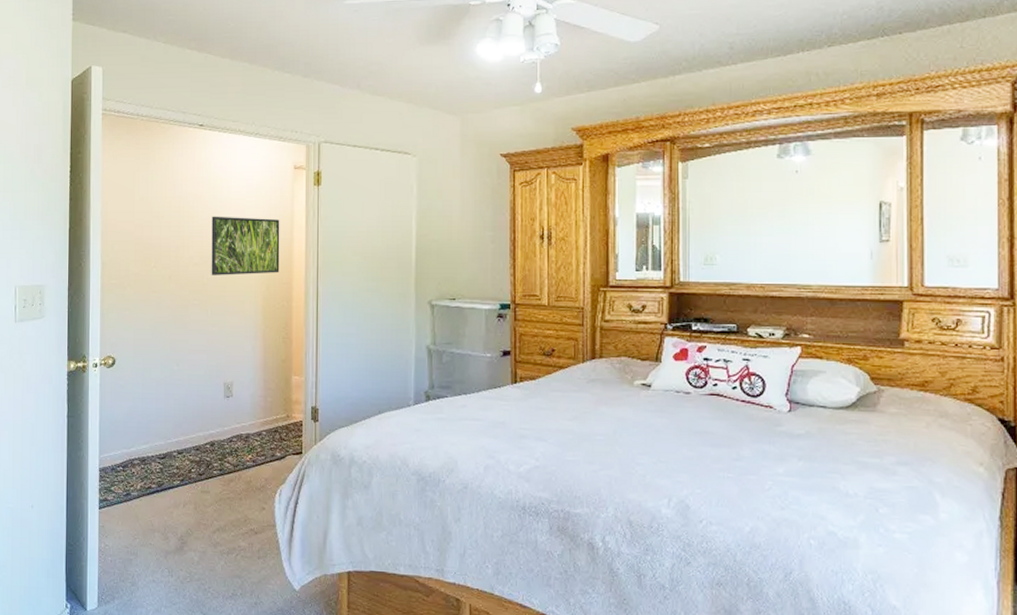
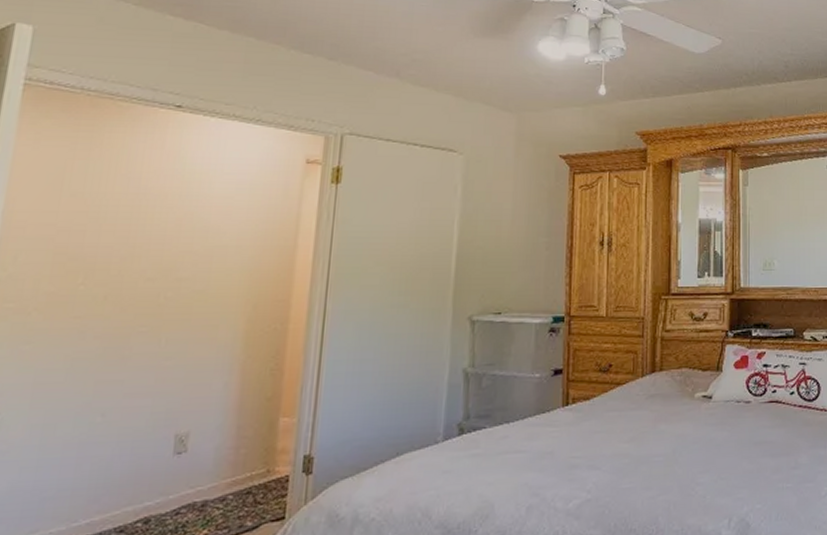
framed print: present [211,216,280,275] -> none [171,218,281,293]

